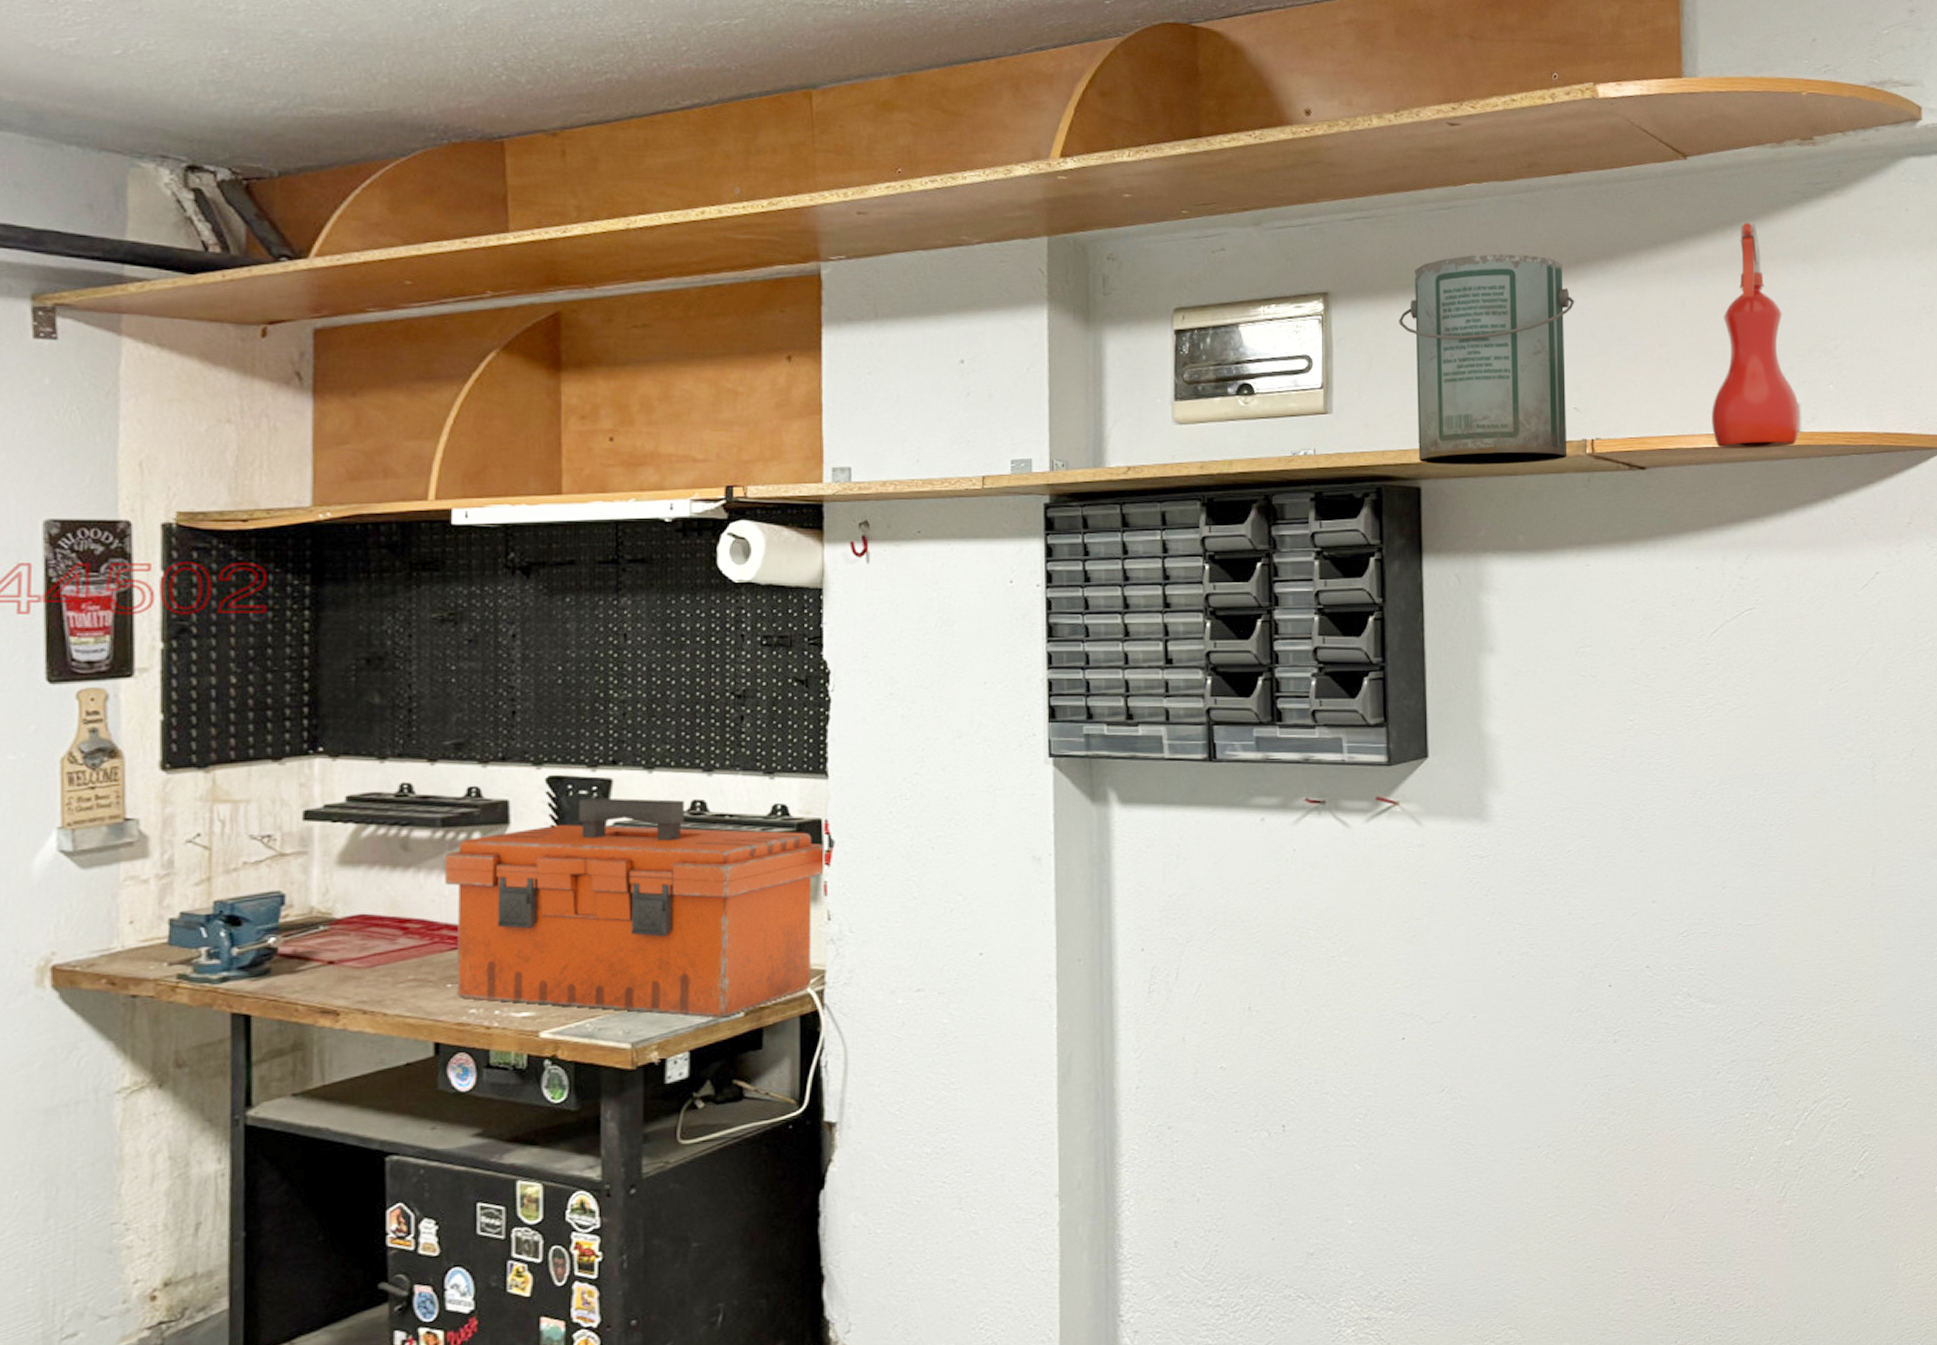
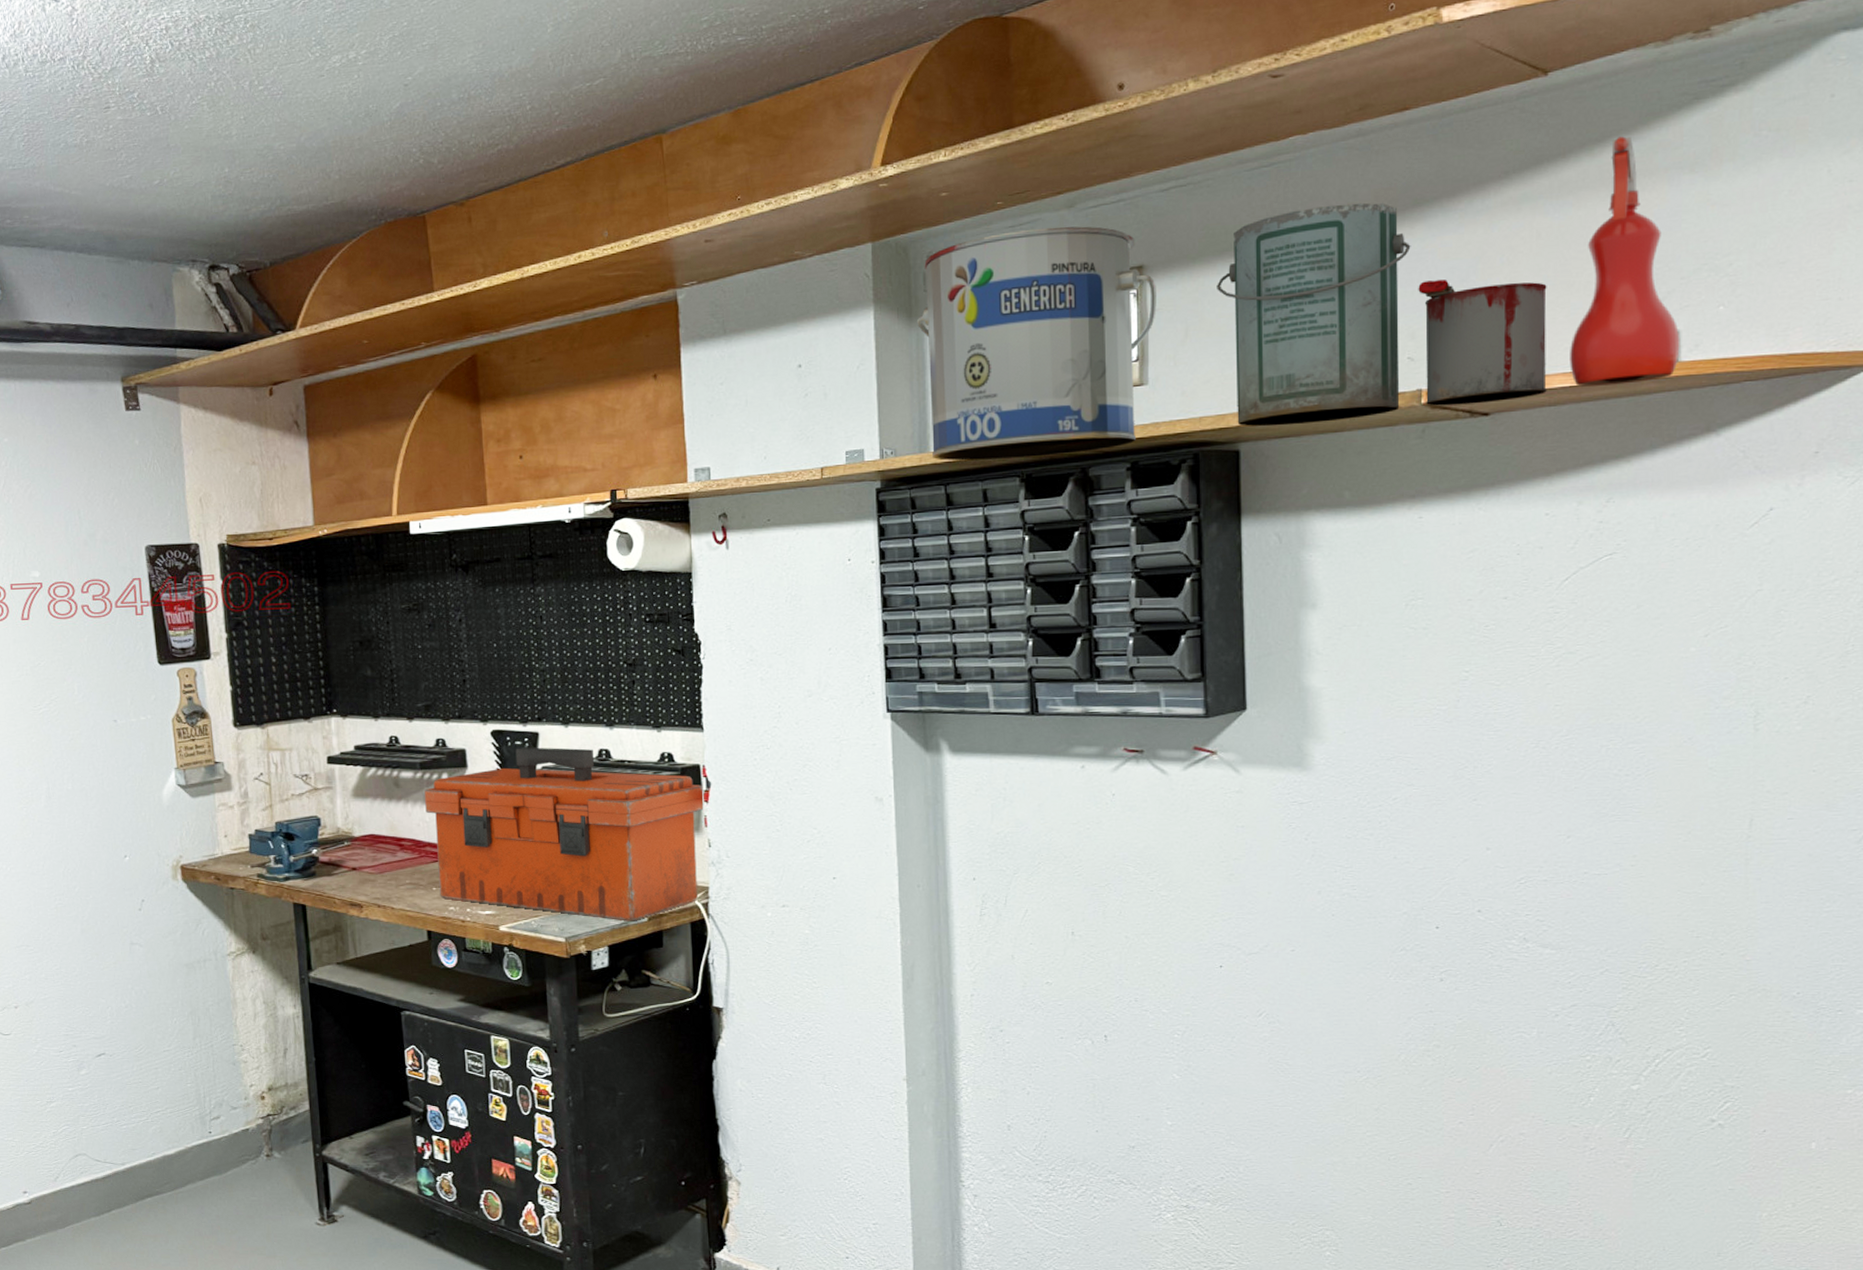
paint can: none [1095,243,1341,480] -> present [917,226,1156,461]
paint can: none [1582,335,1694,458] -> present [1418,279,1547,406]

